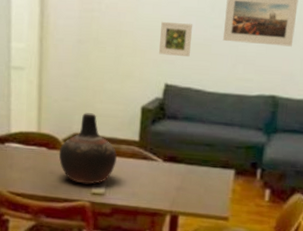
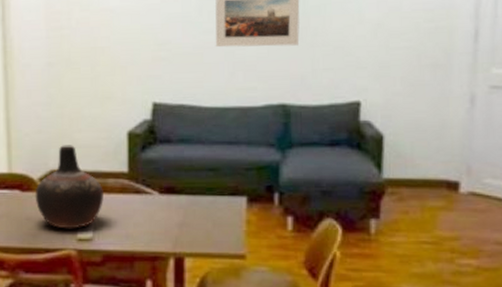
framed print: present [159,21,193,56] -> none [142,31,179,70]

